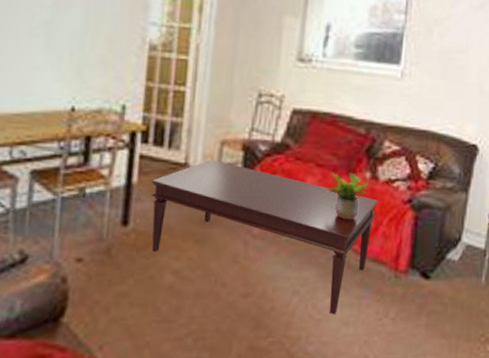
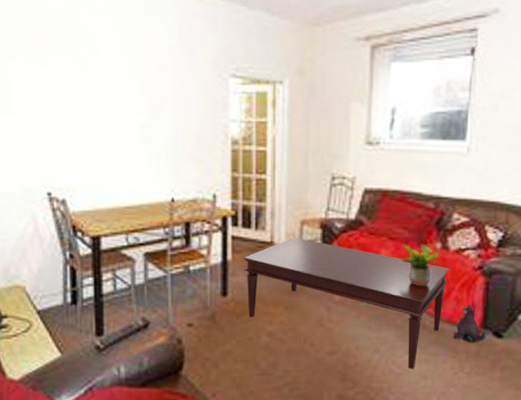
plush toy: none [380,239,413,284] -> present [454,303,486,342]

